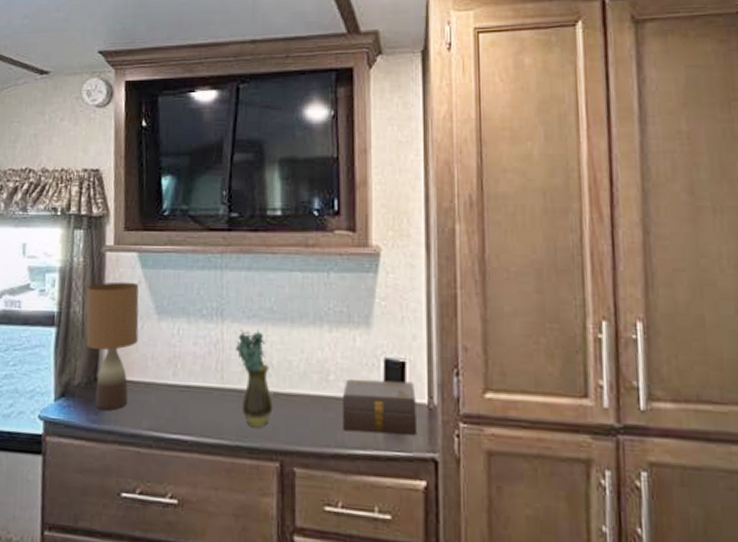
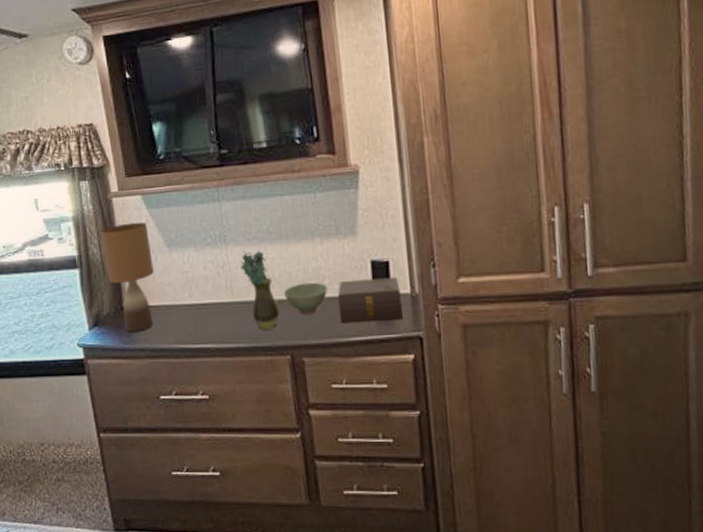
bowl: none [280,375,332,415] -> present [283,282,328,315]

